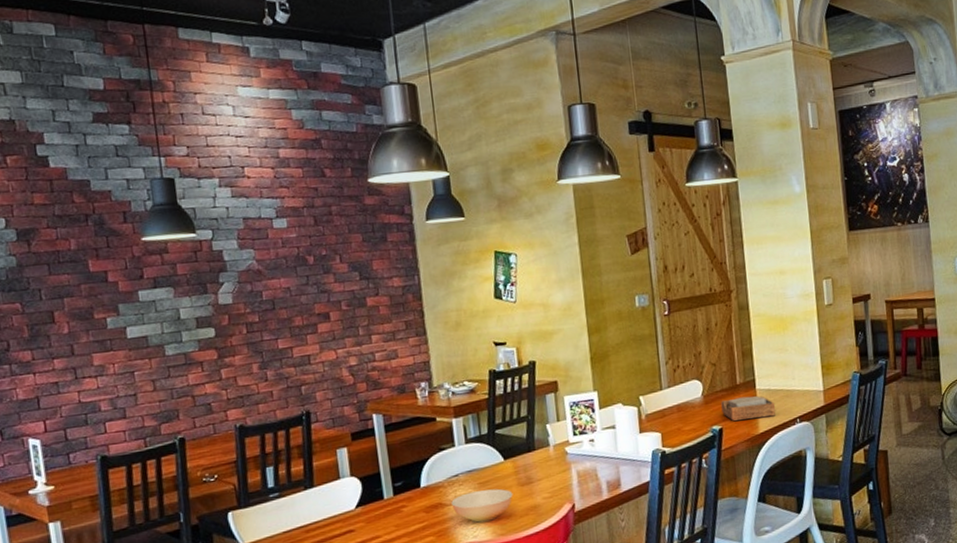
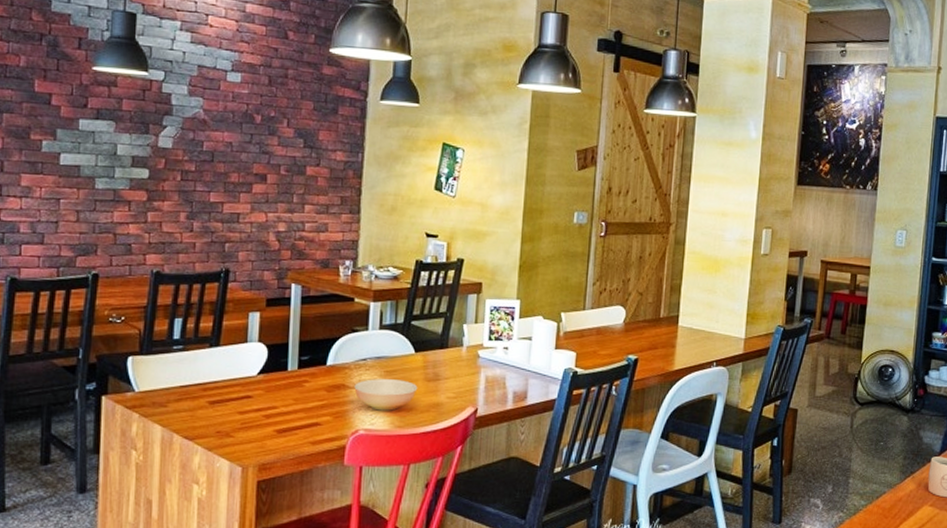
napkin holder: present [721,396,776,422] -> none [640,331,695,356]

